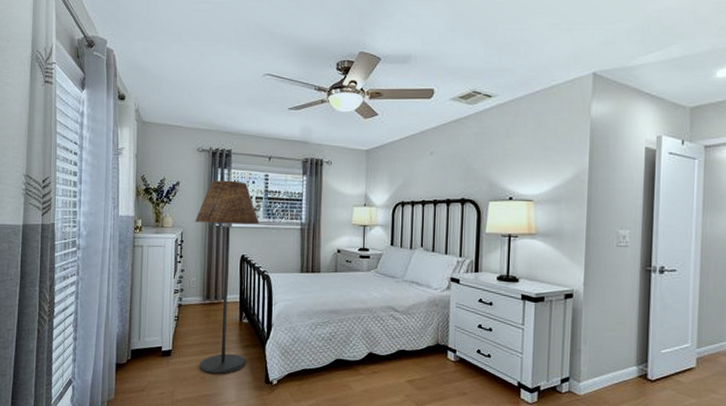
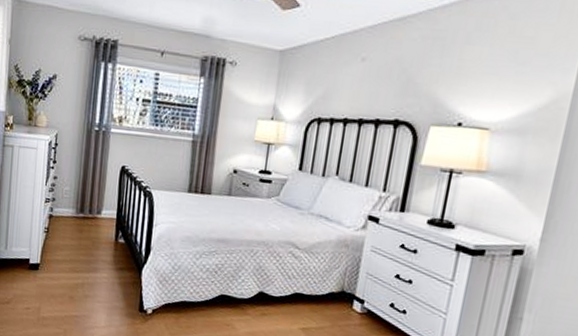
floor lamp: present [195,180,260,375] -> none [68,75,145,296]

